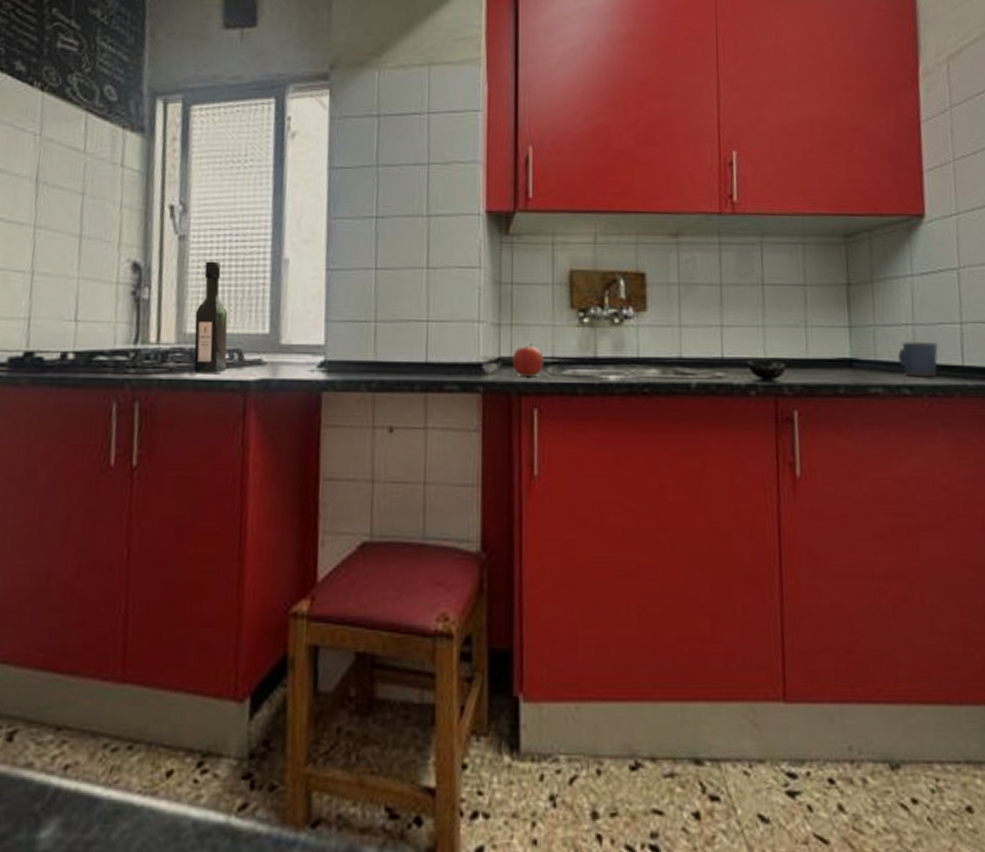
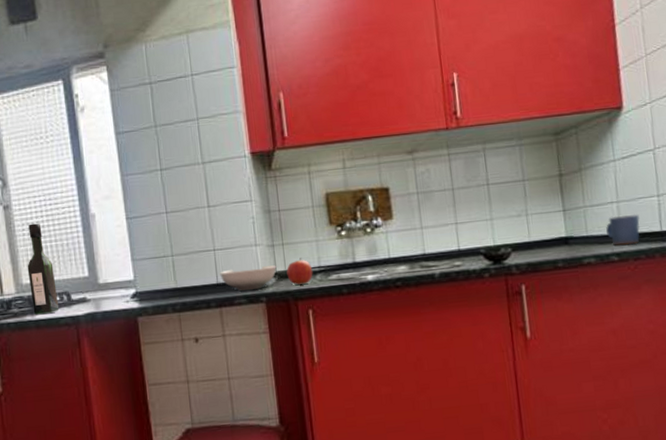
bowl: none [430,347,501,375] -> present [219,265,277,291]

